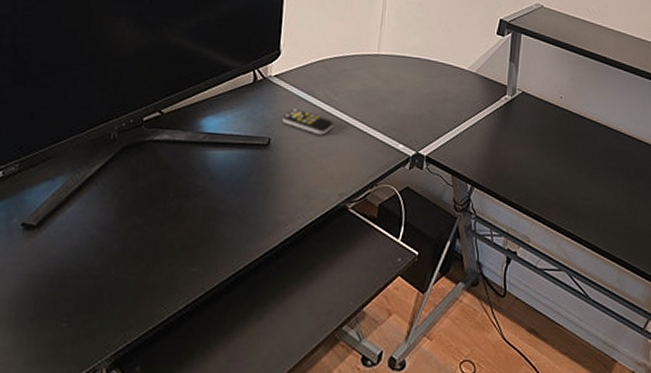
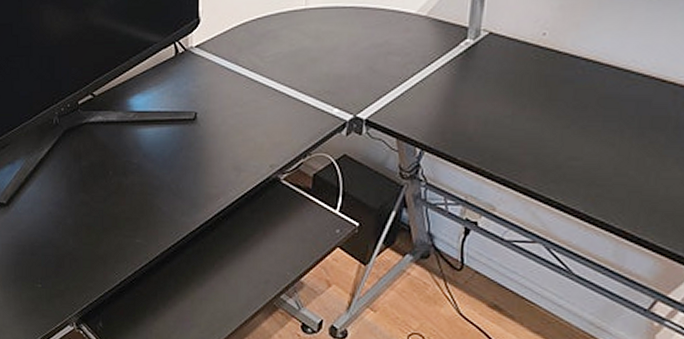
remote control: present [282,109,334,135] -> none [207,79,260,105]

